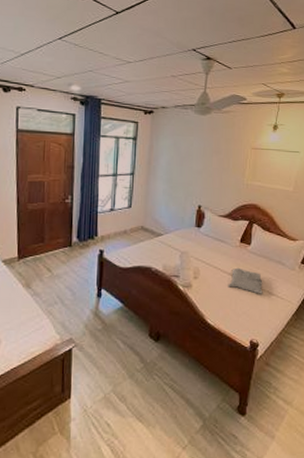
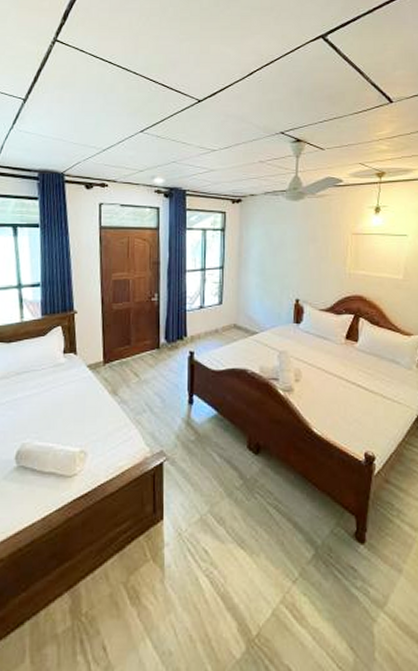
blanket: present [227,267,263,294] -> none [334,368,376,398]

